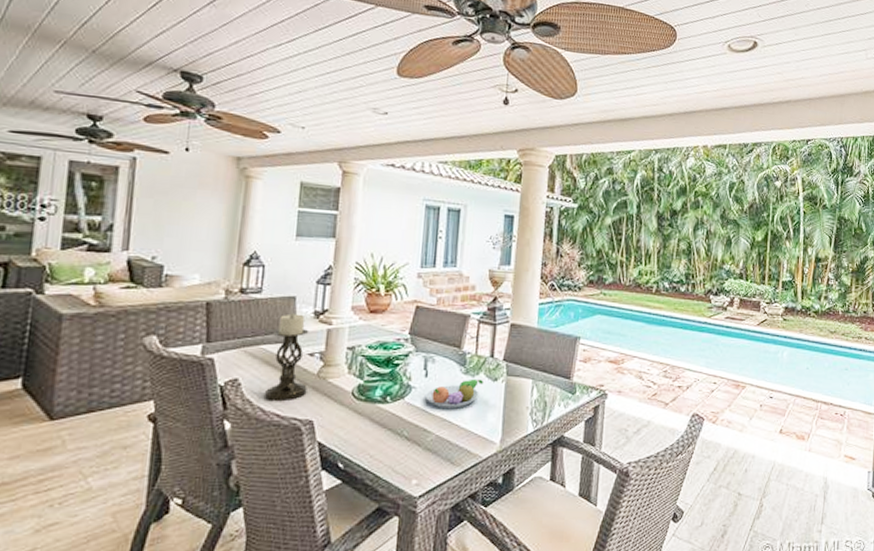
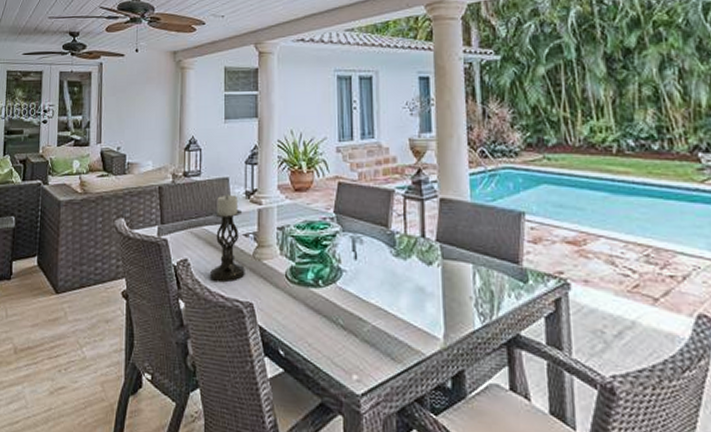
fruit bowl: present [425,378,483,409] -> none [357,262,417,296]

